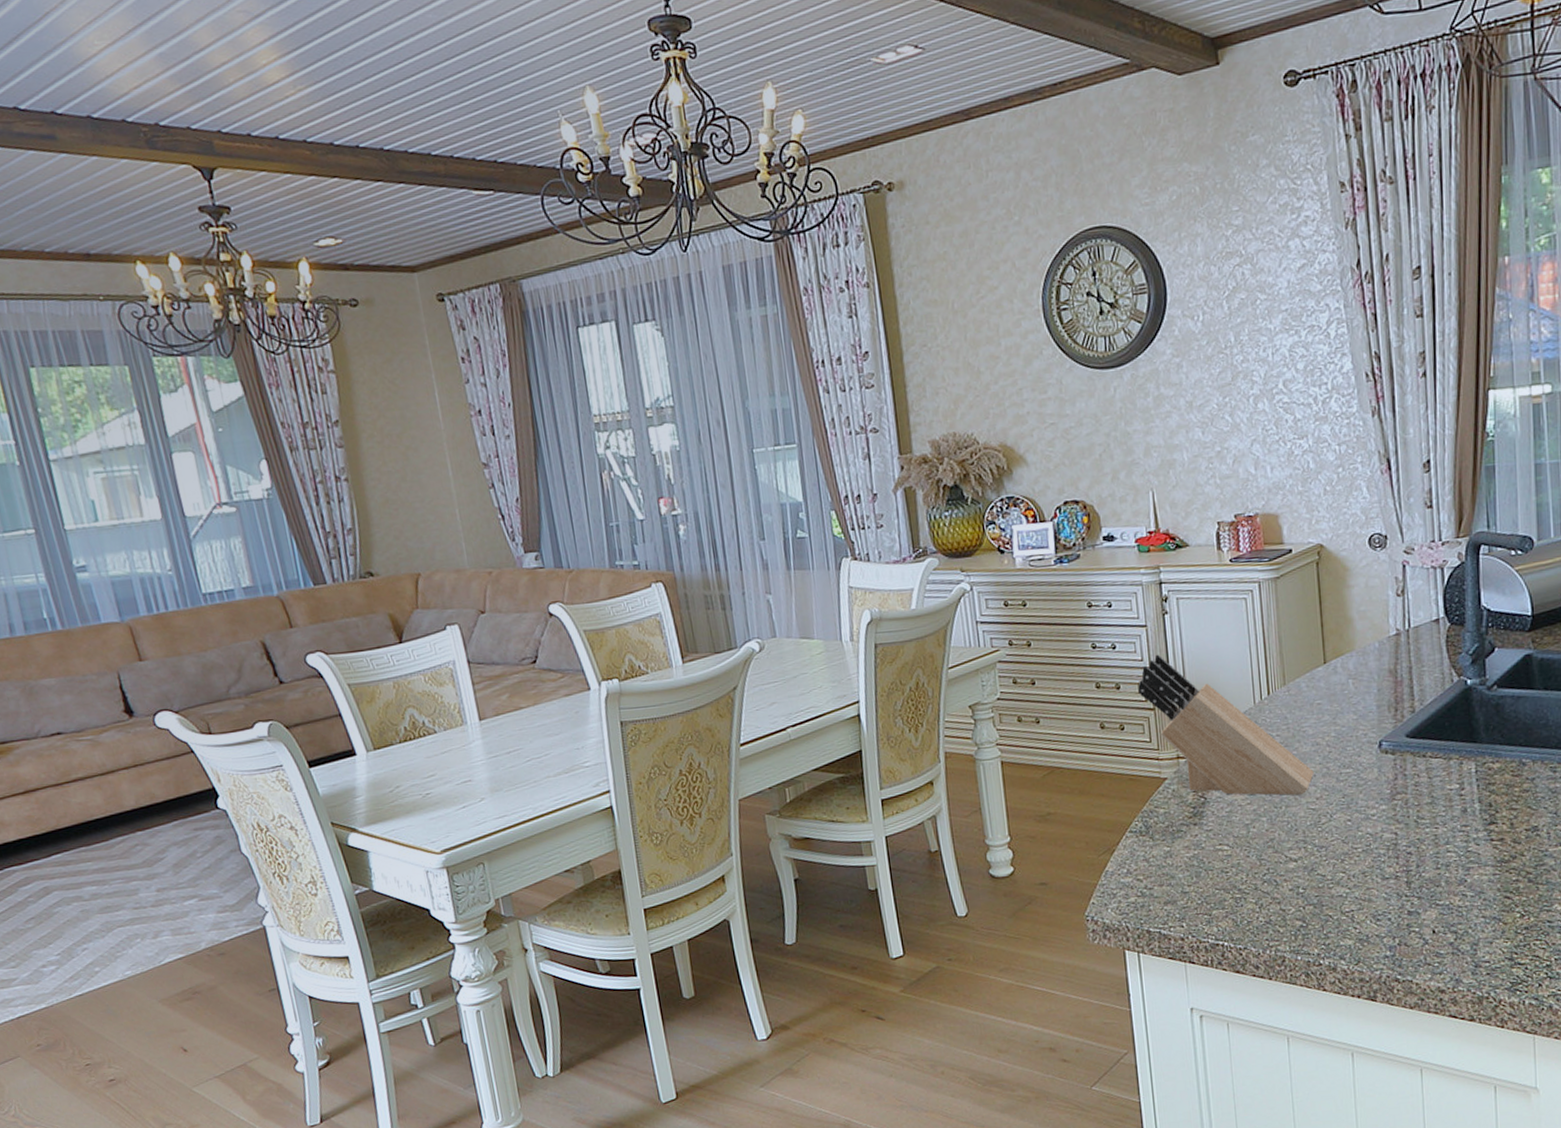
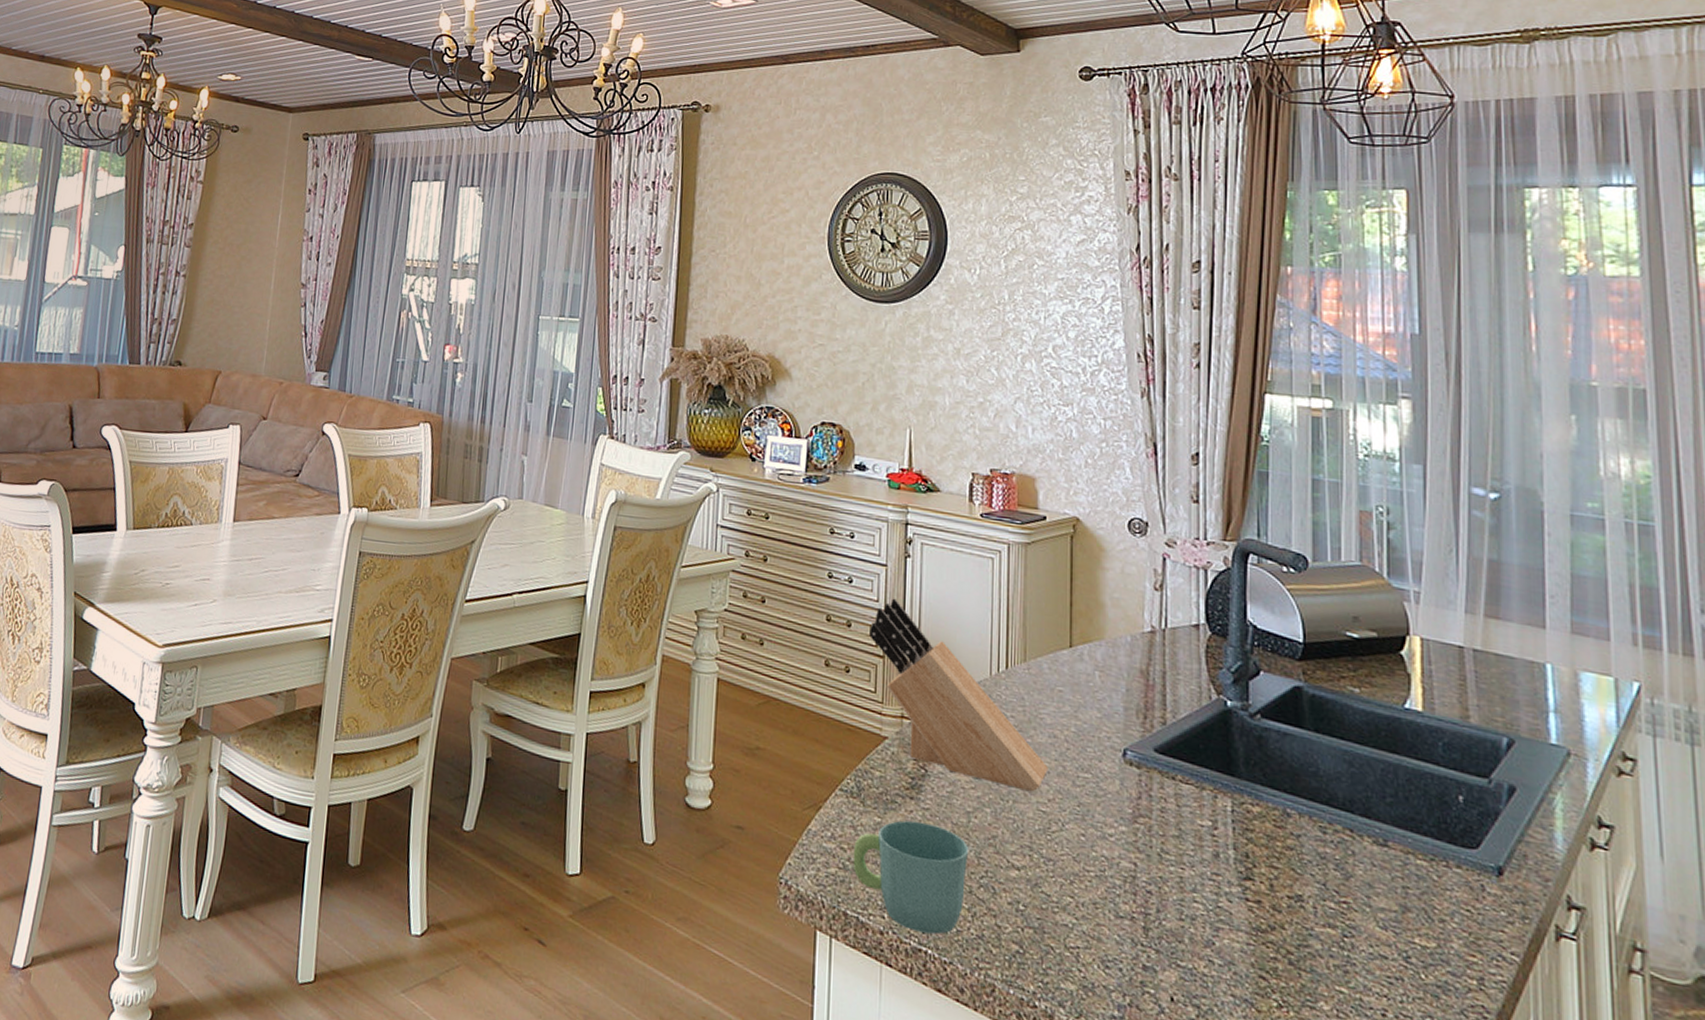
mug: none [1148,841,1252,931] -> present [853,820,970,935]

